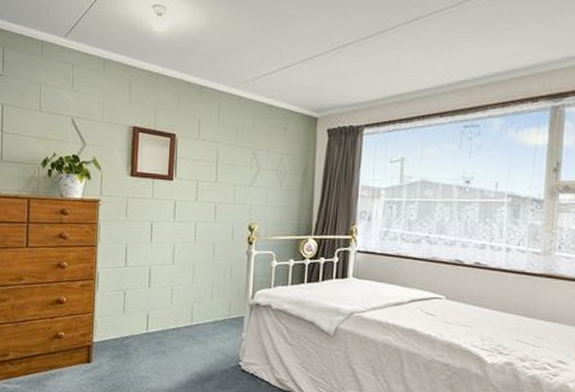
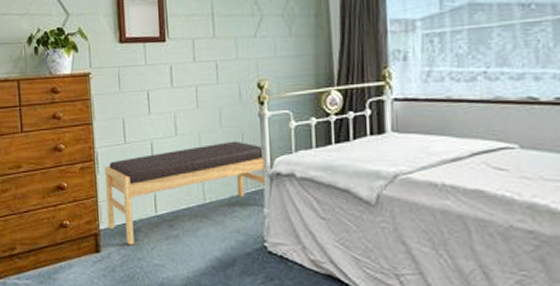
bench: none [101,273,249,358] -> present [104,141,265,246]

